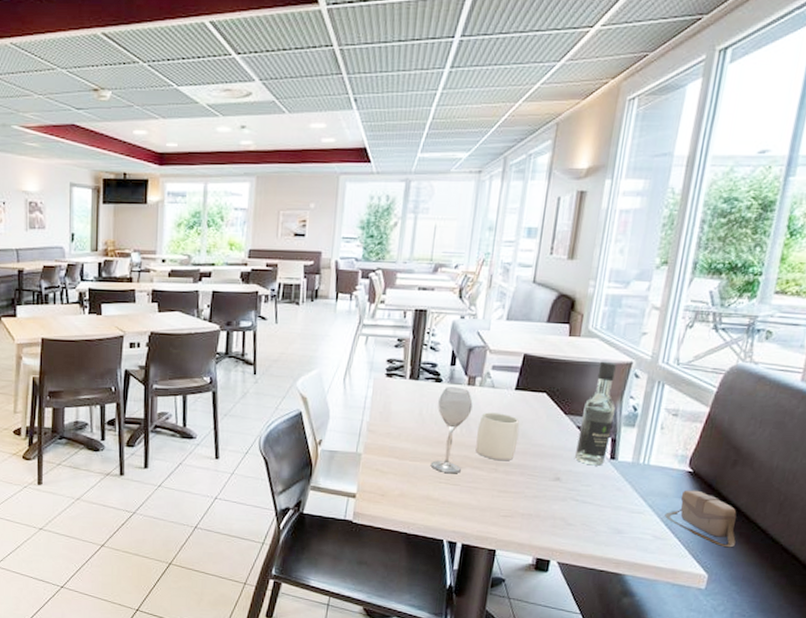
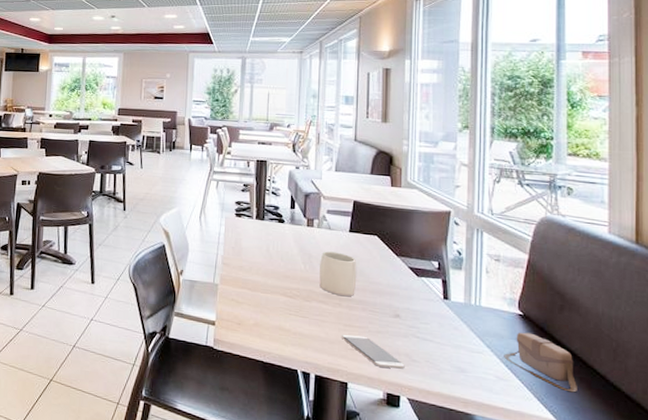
wineglass: present [430,387,473,474] -> none [280,227,313,307]
smartphone: none [495,500,559,533] -> present [342,334,405,369]
bottle: present [574,361,617,466] -> none [410,209,441,305]

